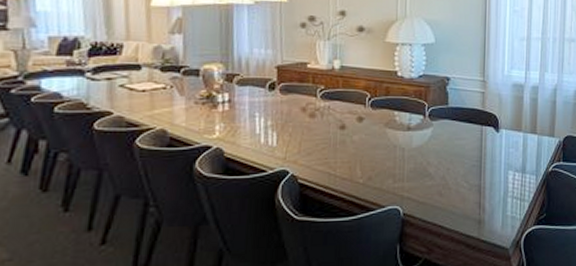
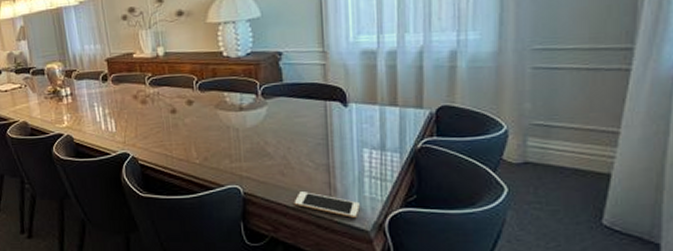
cell phone: none [448,212,503,236] -> present [294,192,360,218]

